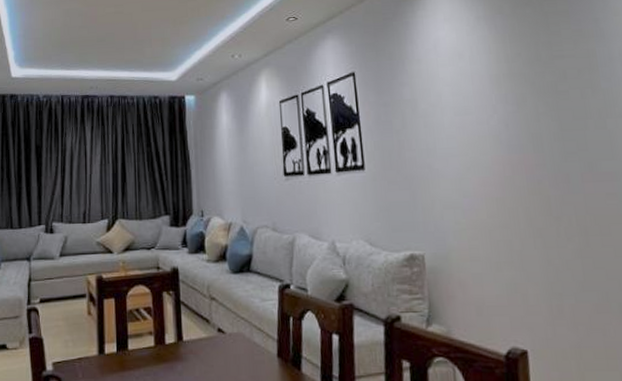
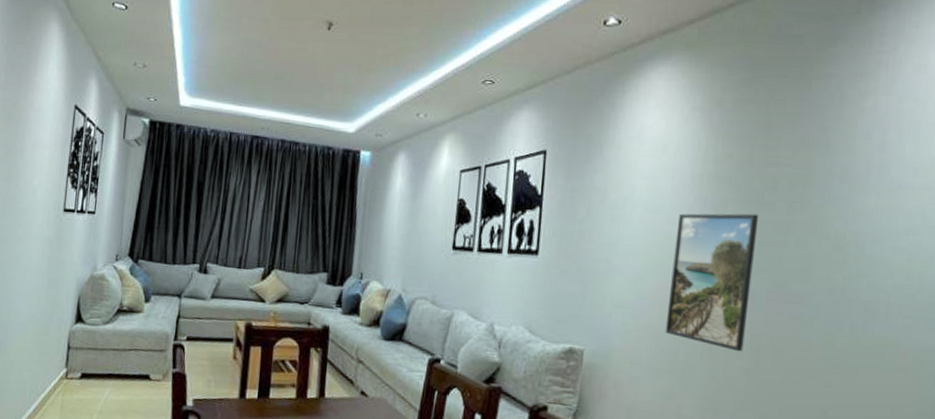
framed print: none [486,103,572,235] -> present [665,213,759,352]

